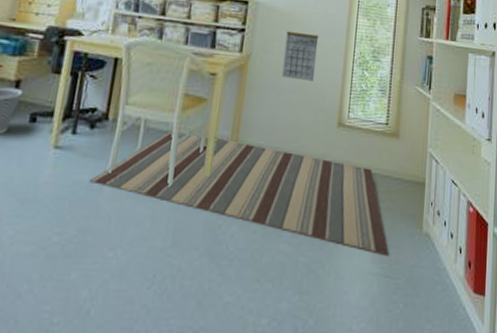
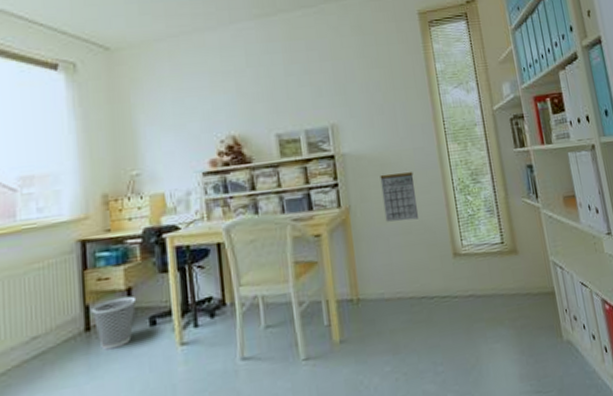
rug: present [88,129,389,257] -> none [222,290,535,373]

